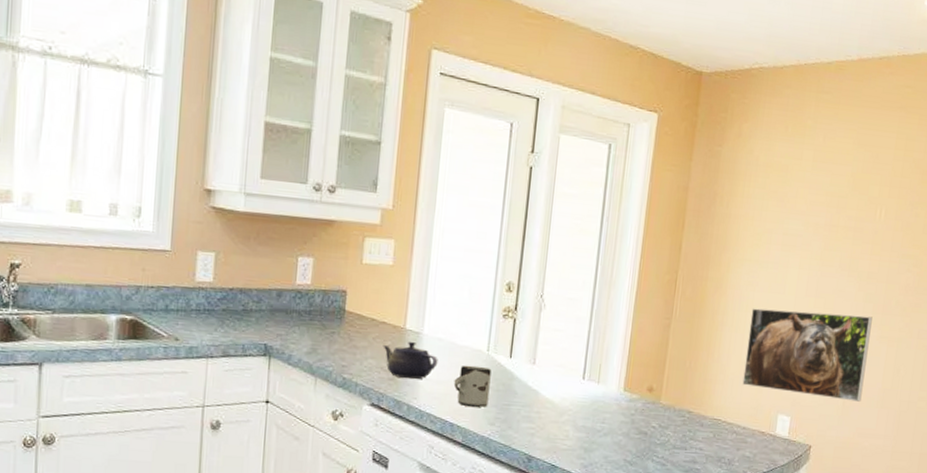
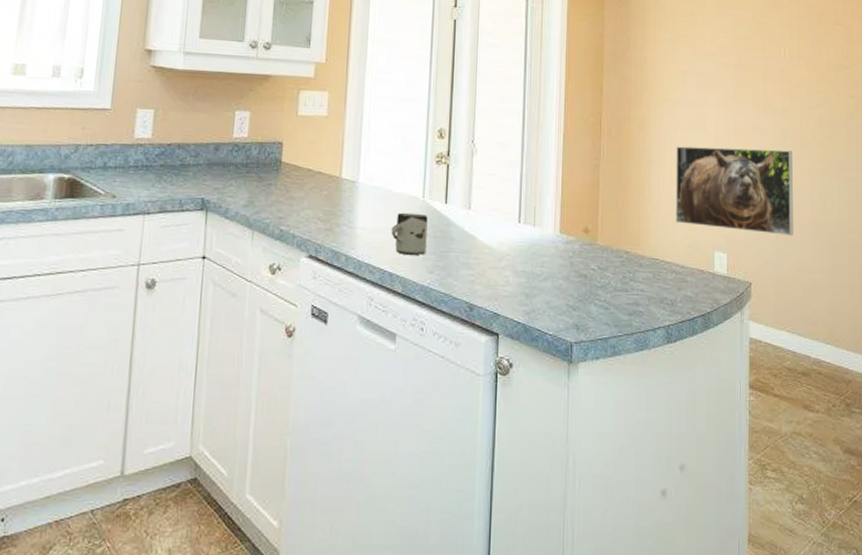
teapot: present [383,342,438,380] -> none [319,191,375,229]

